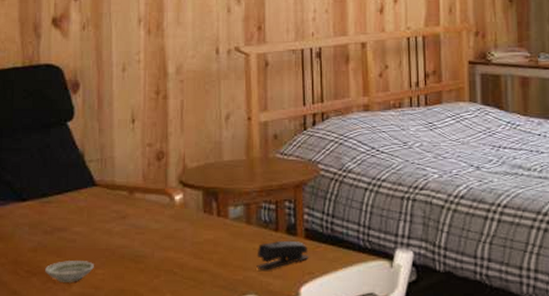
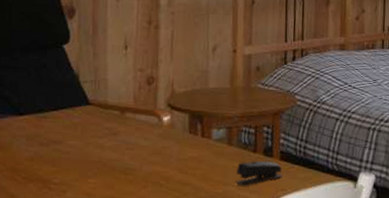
saucer: present [45,261,94,282] -> none [41,170,87,189]

